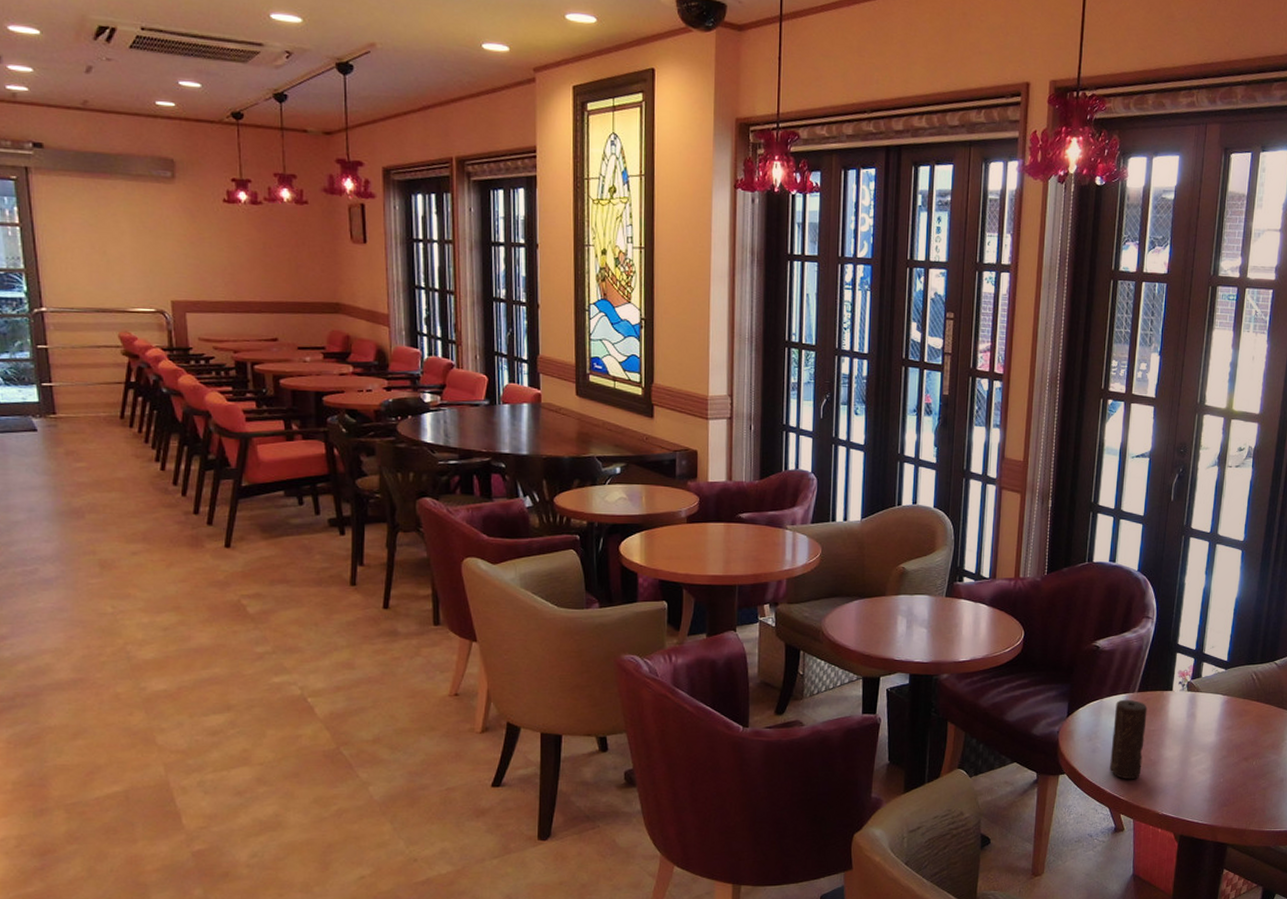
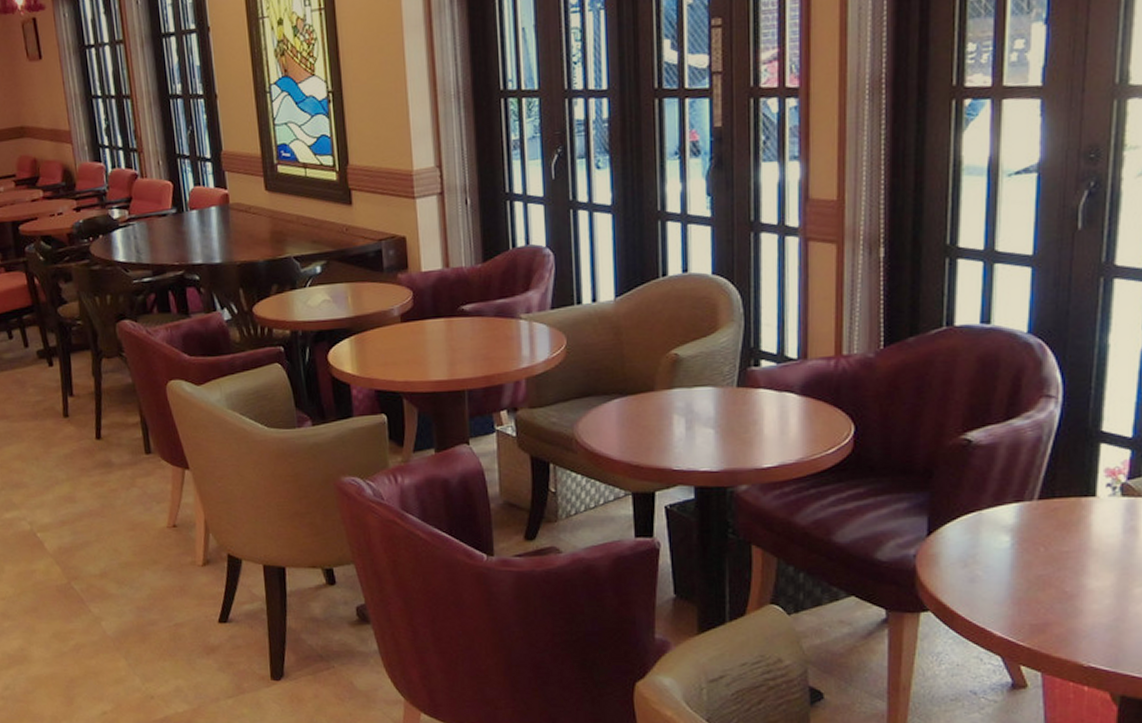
candle: present [1110,699,1148,779] -> none [999,510,1056,618]

